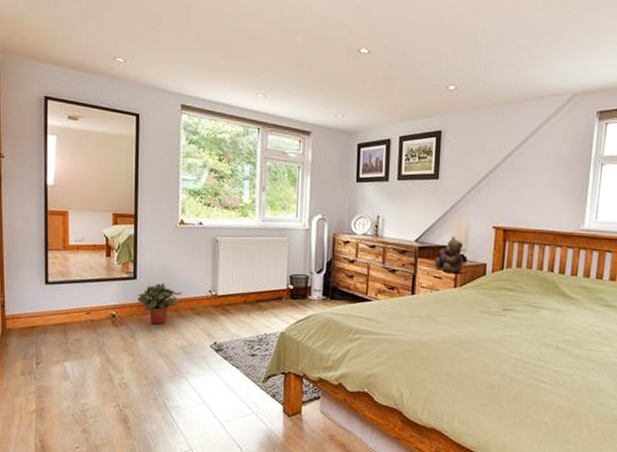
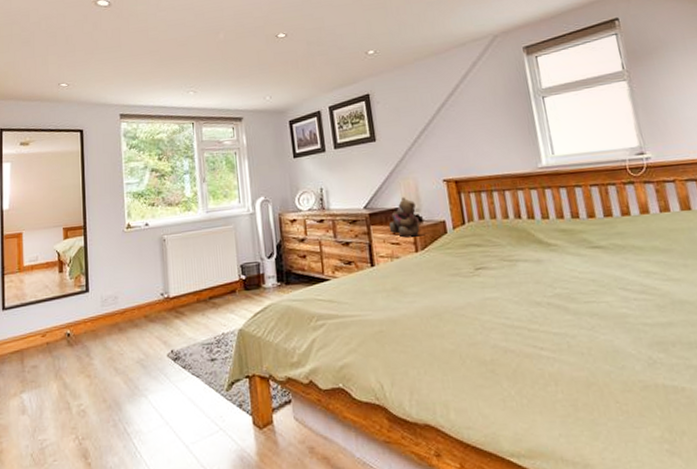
potted plant: present [137,283,181,325] -> none [90,293,134,339]

